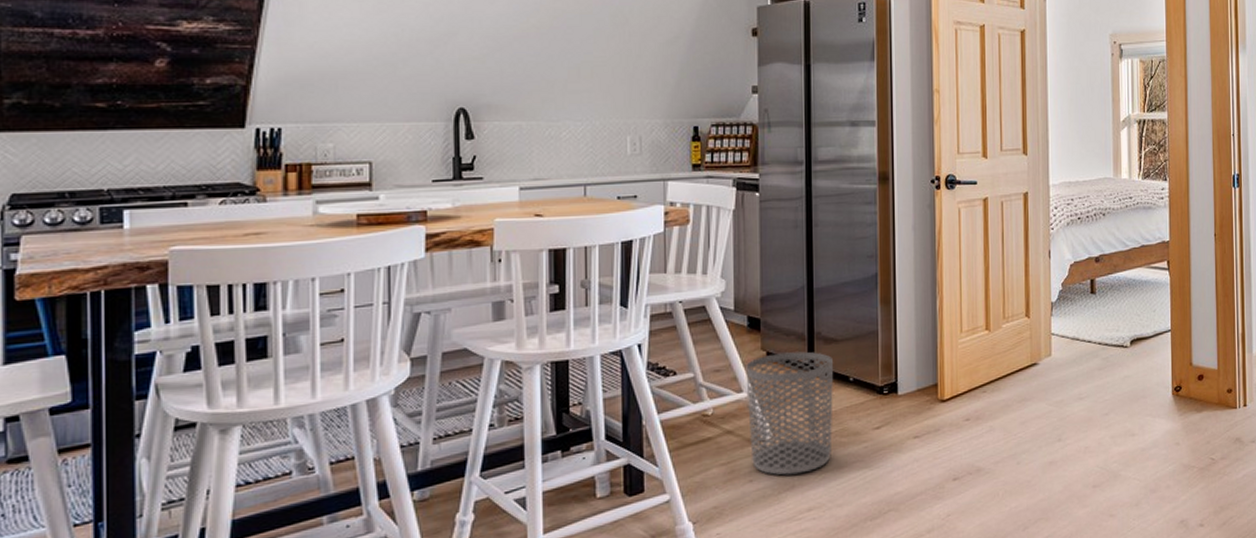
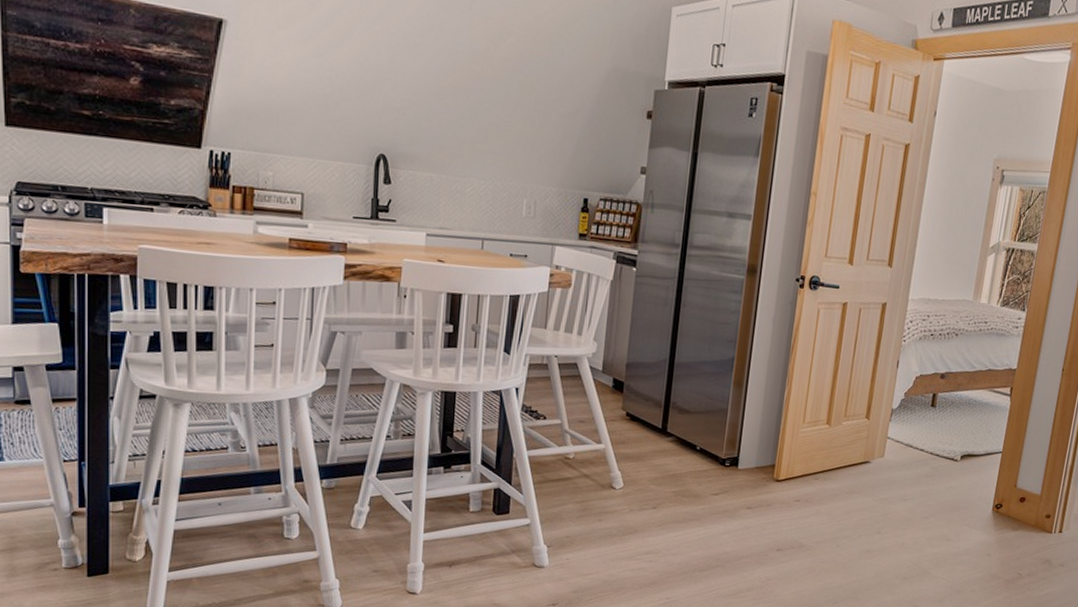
waste bin: present [746,351,833,476] -> none [603,414,684,522]

